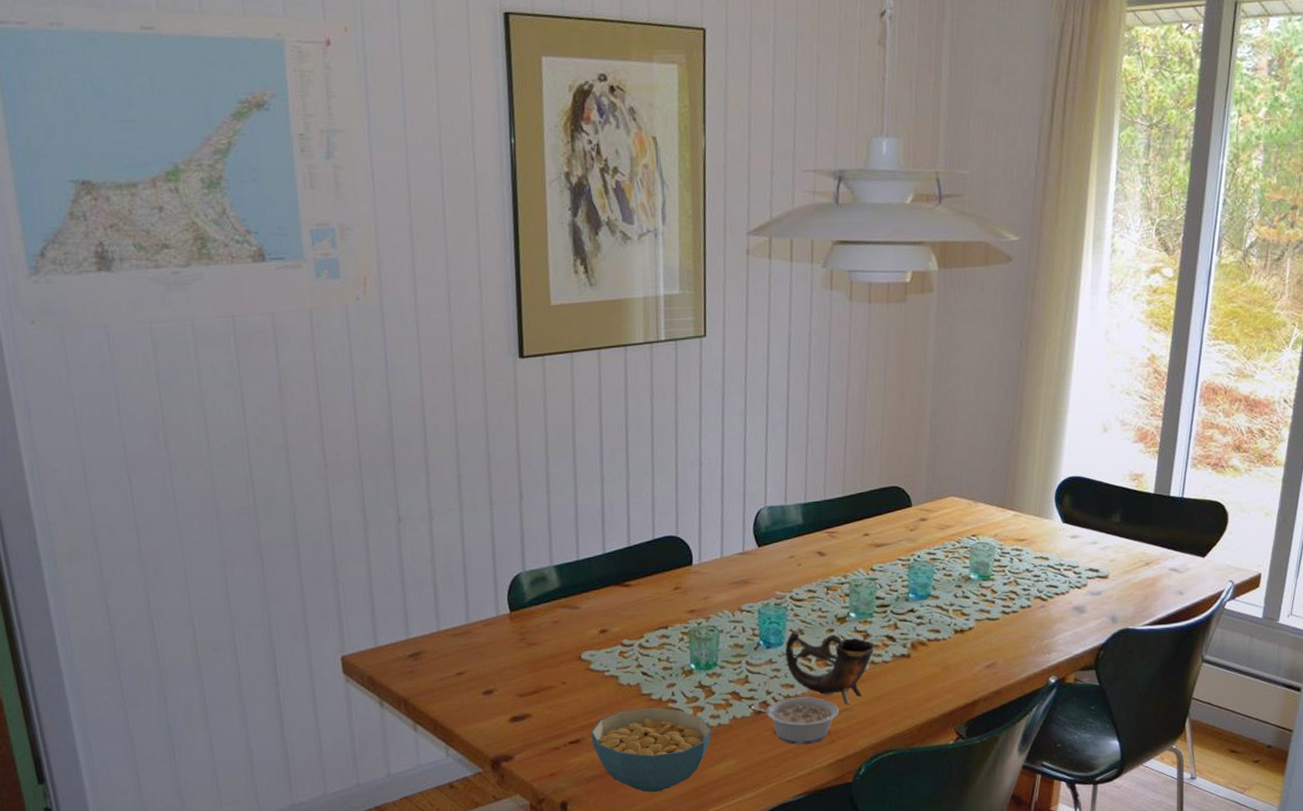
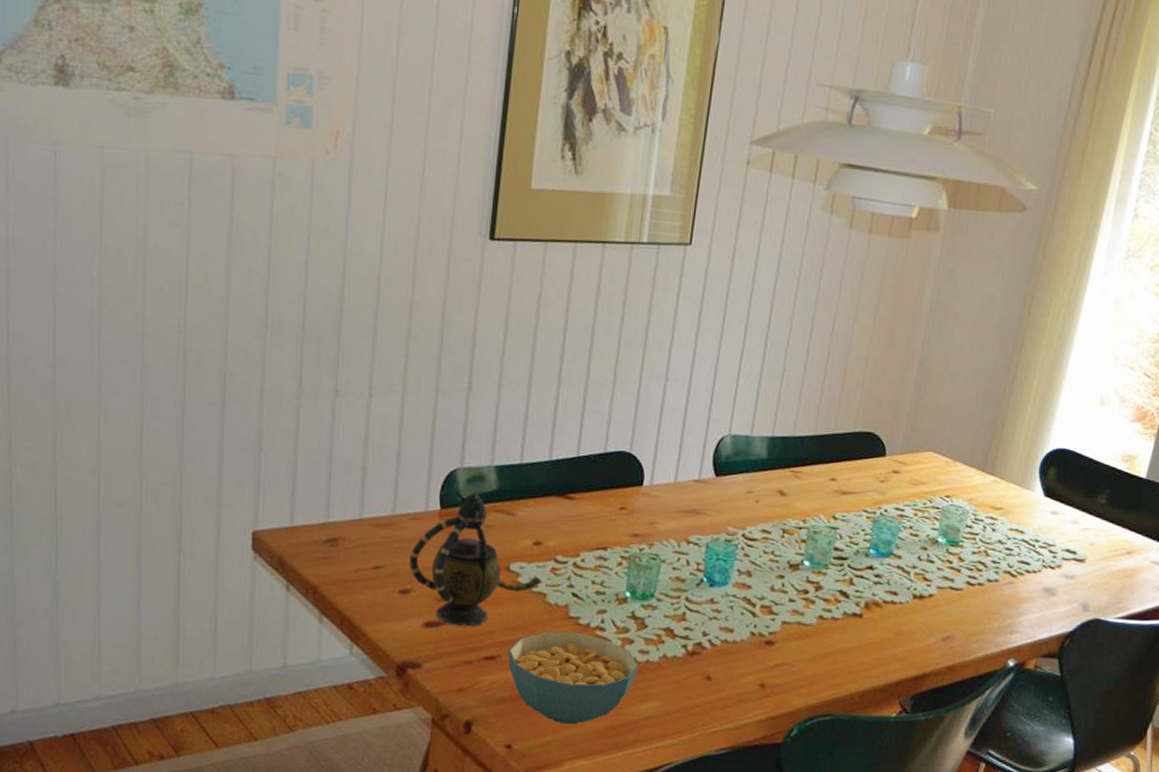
teapot: none [488,592,613,717] -> present [409,492,543,627]
legume: present [750,697,839,745] -> none [684,643,778,697]
cup: present [785,632,875,705] -> none [728,573,826,659]

